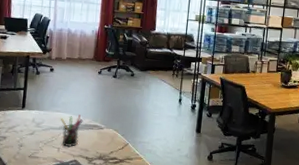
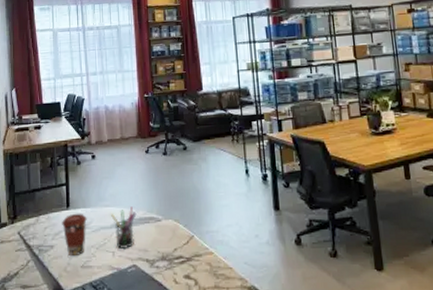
coffee cup: none [16,113,39,148] -> present [62,213,87,257]

